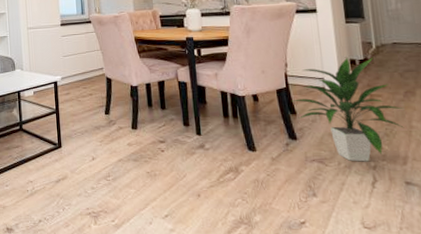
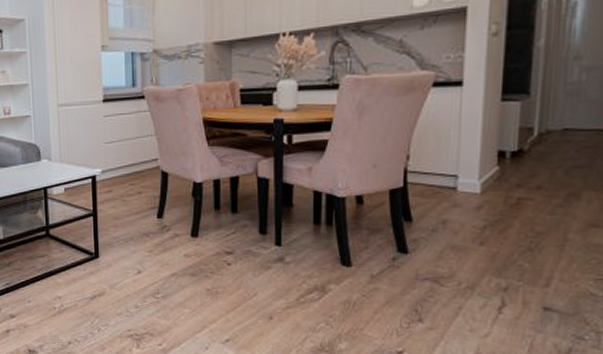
indoor plant: present [291,57,404,162] -> none [408,147,560,282]

